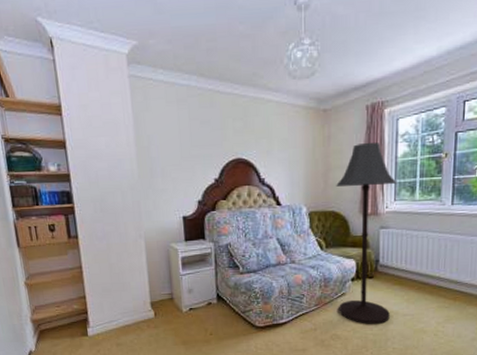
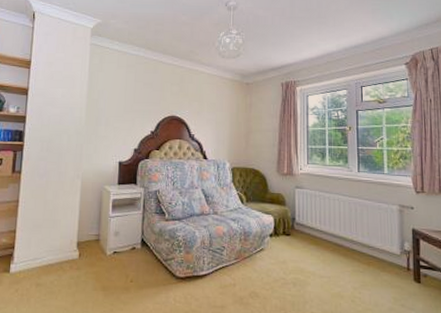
floor lamp: present [336,142,397,324] -> none [256,112,309,284]

